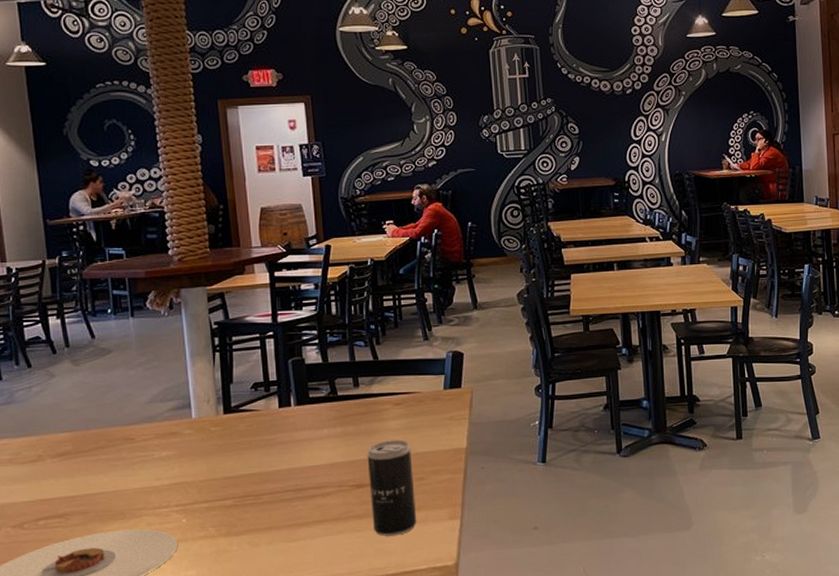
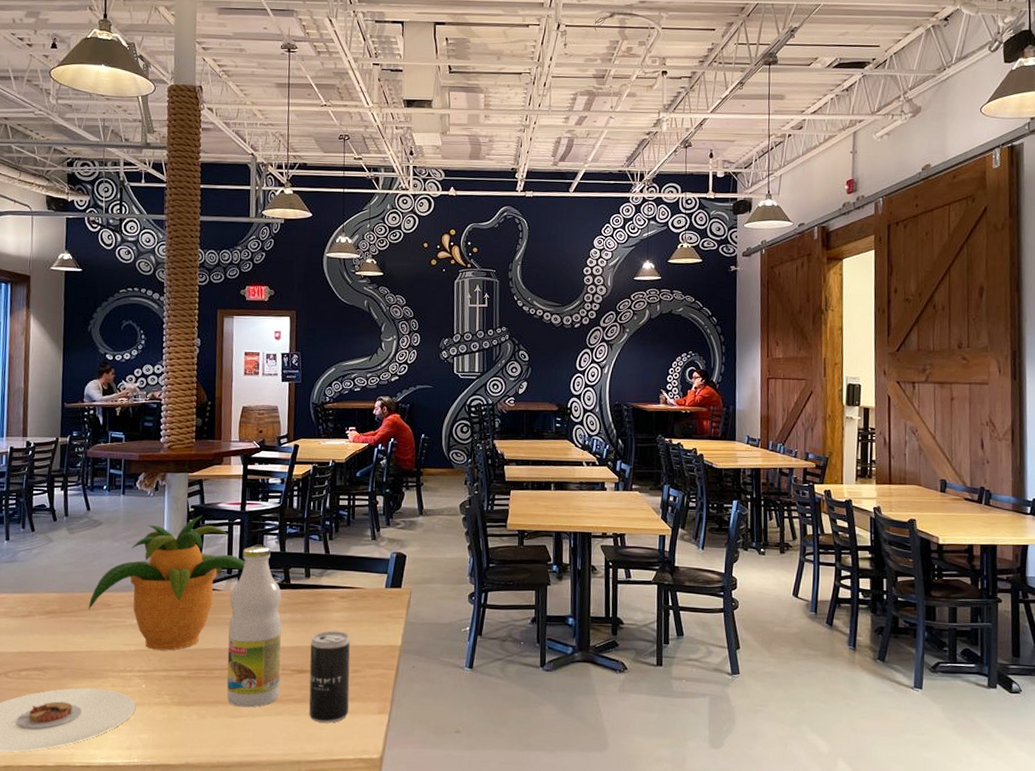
potted plant: none [108,332,284,481] -> present [89,516,245,651]
bottle: none [271,358,339,530] -> present [227,546,282,708]

